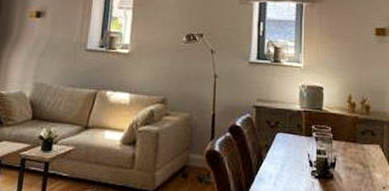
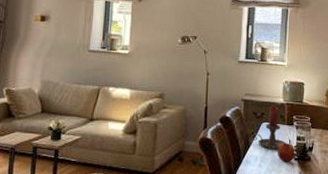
candle holder: none [264,114,304,165] -> present [251,106,286,149]
apple: none [294,157,315,181] -> present [277,143,295,162]

